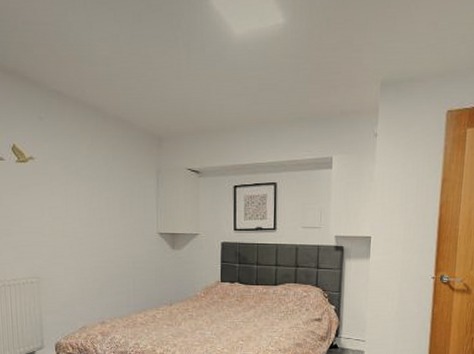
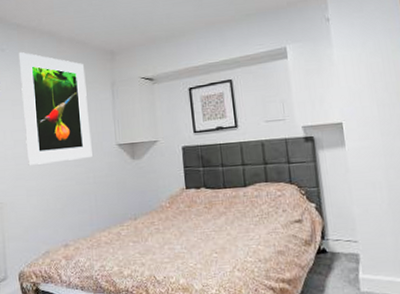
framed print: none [58,124,133,244] -> present [18,52,92,165]

